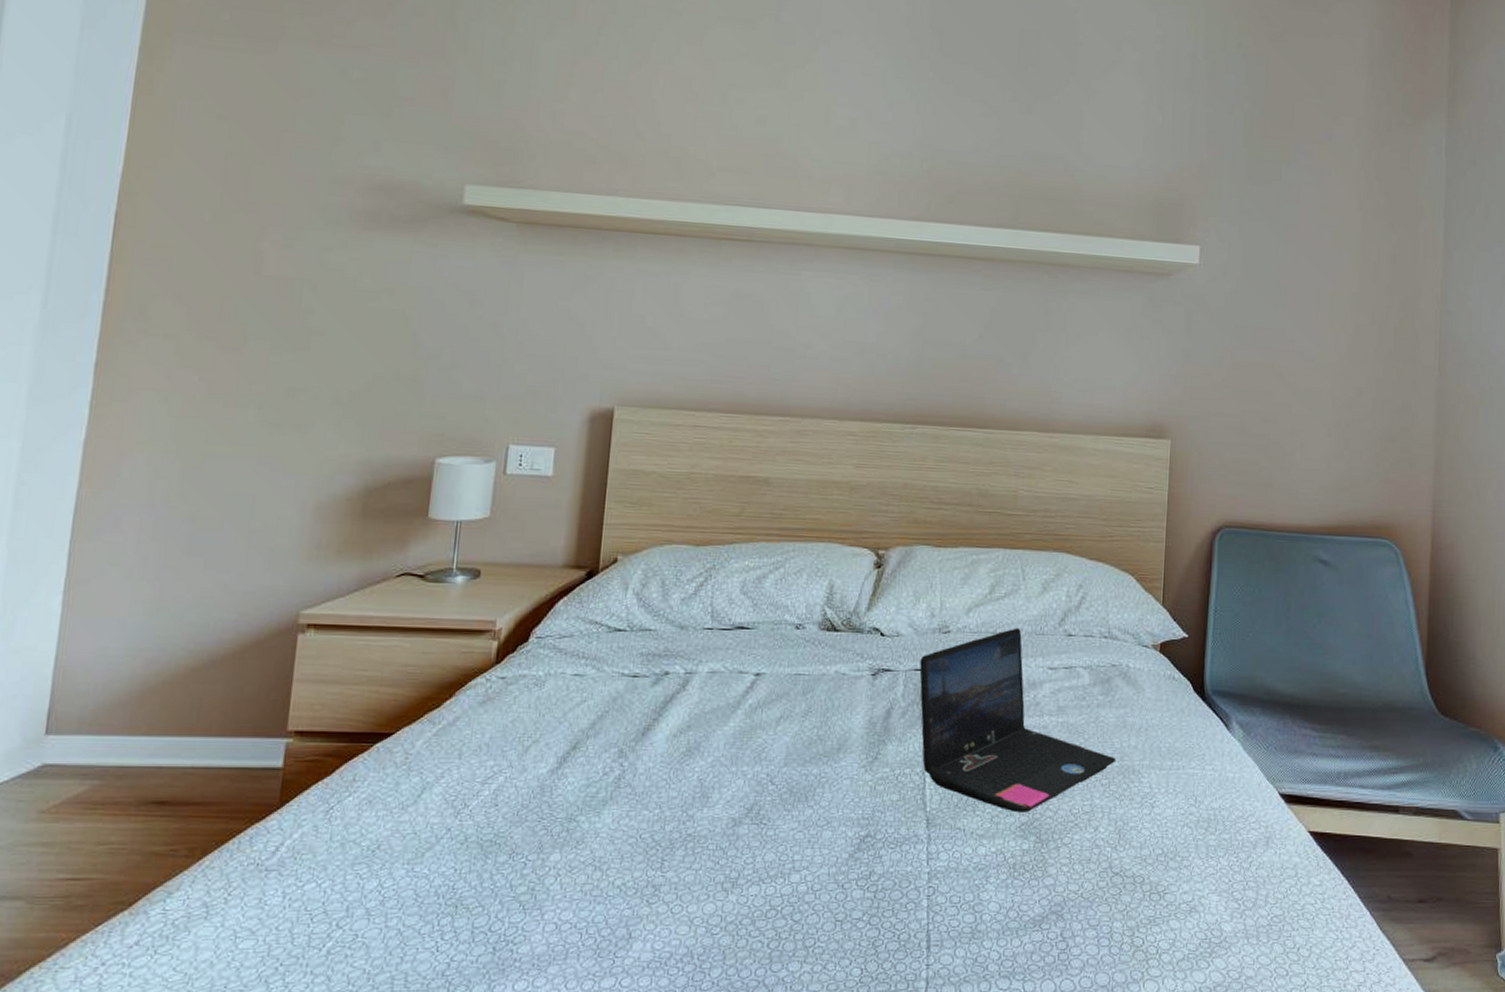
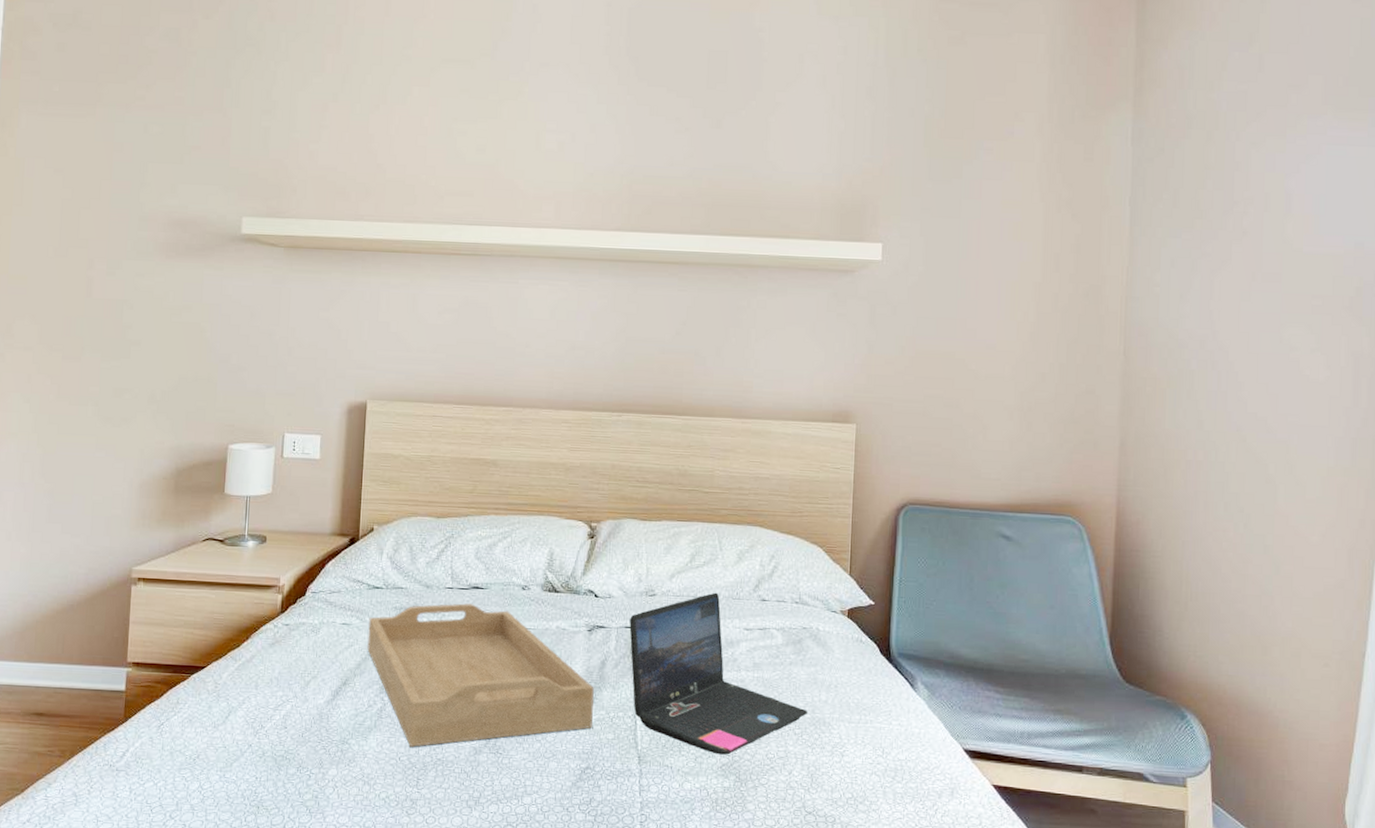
serving tray: none [604,646,877,821] -> present [367,603,594,747]

